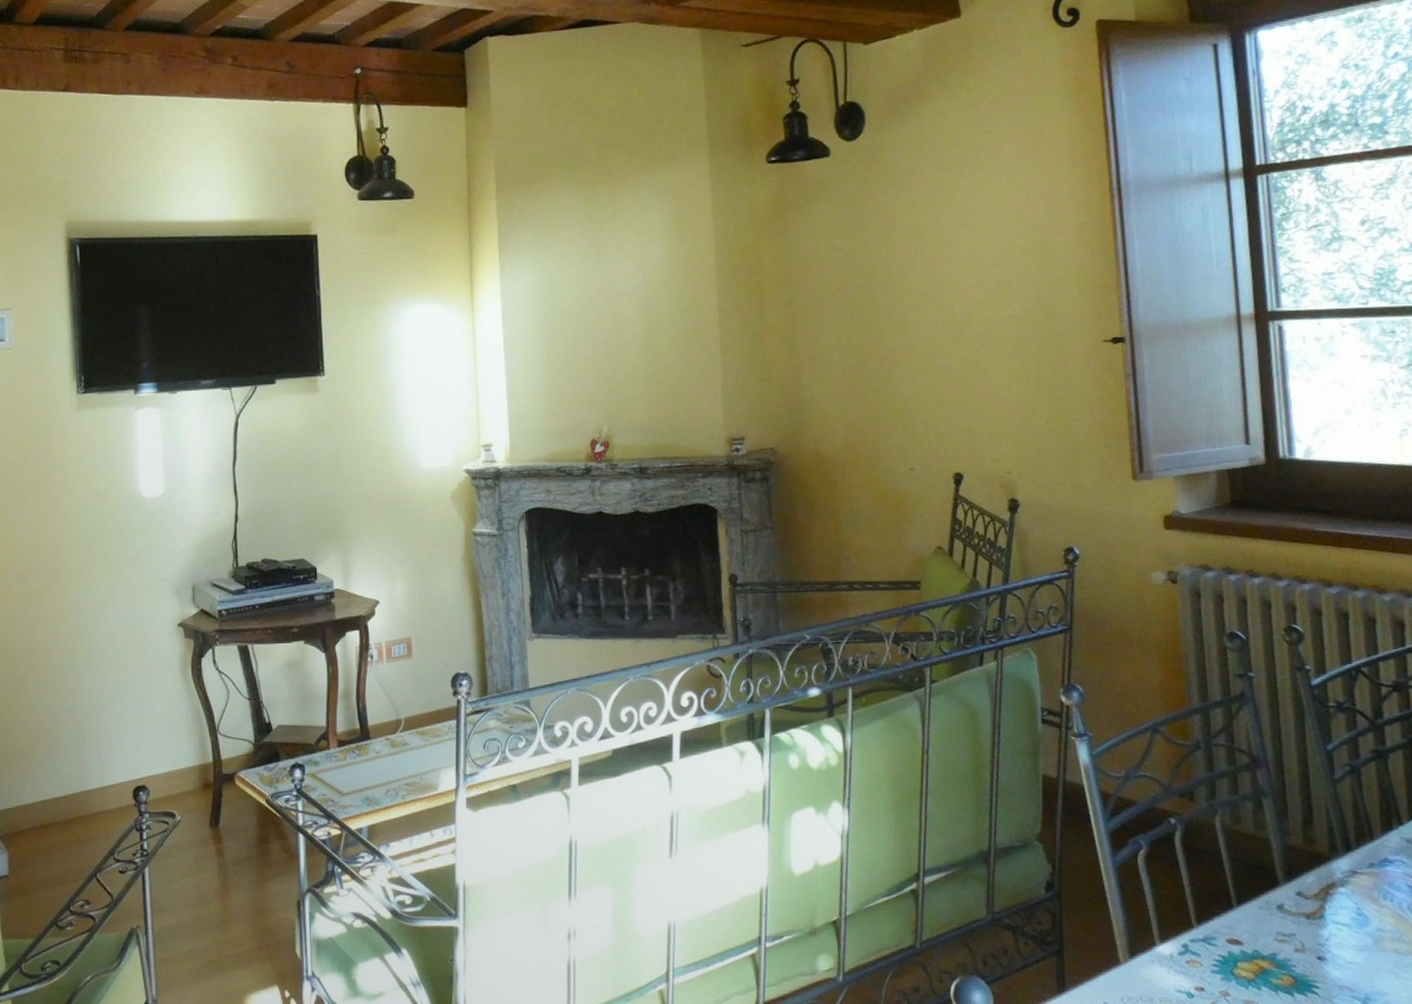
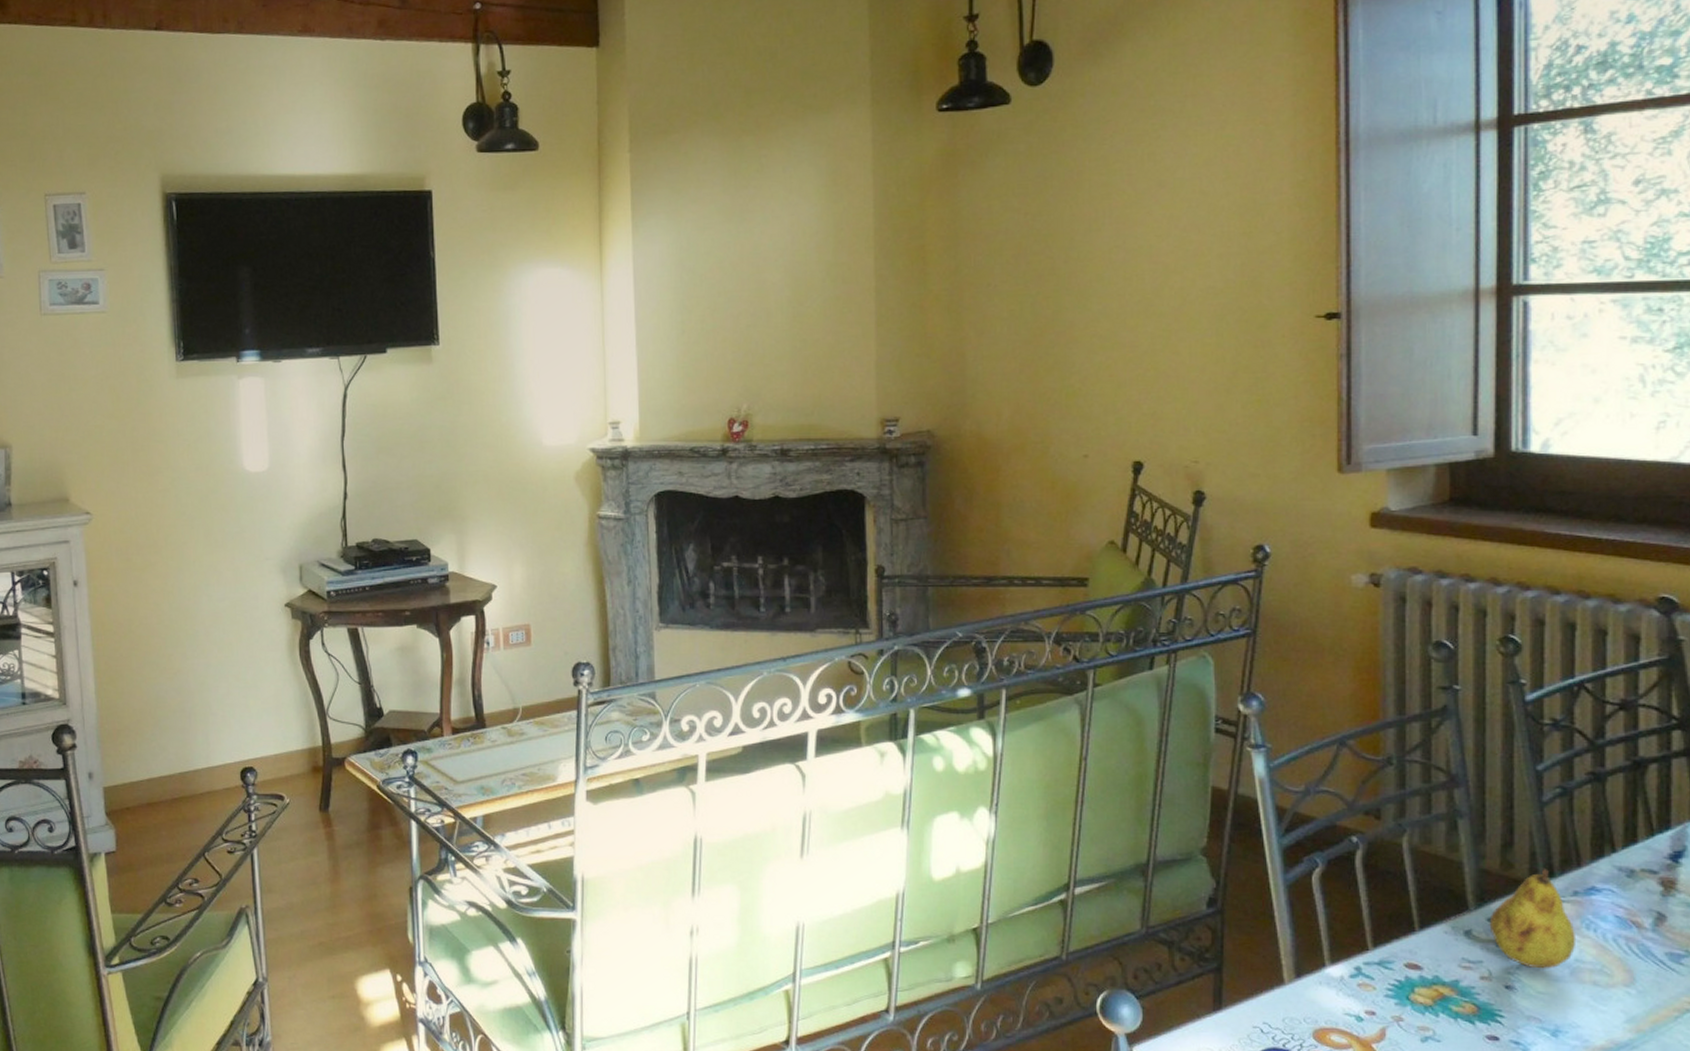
fruit: none [1298,843,1377,940] -> present [1489,869,1577,969]

